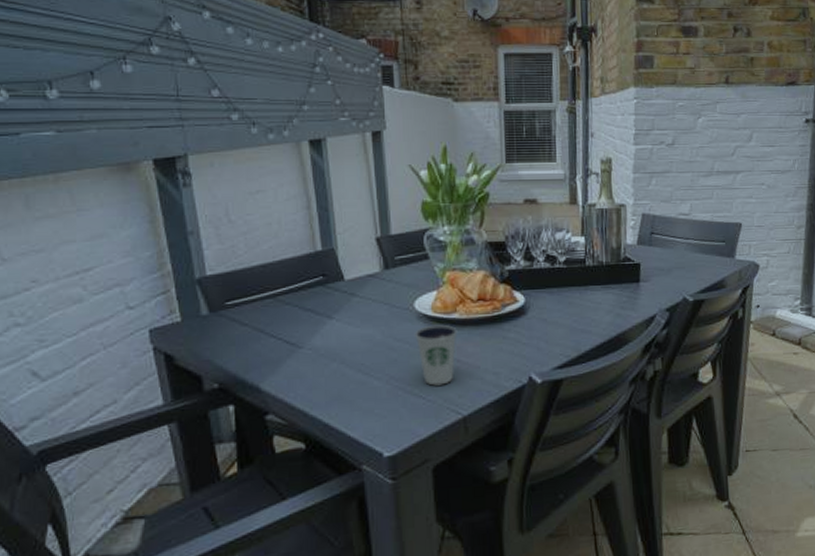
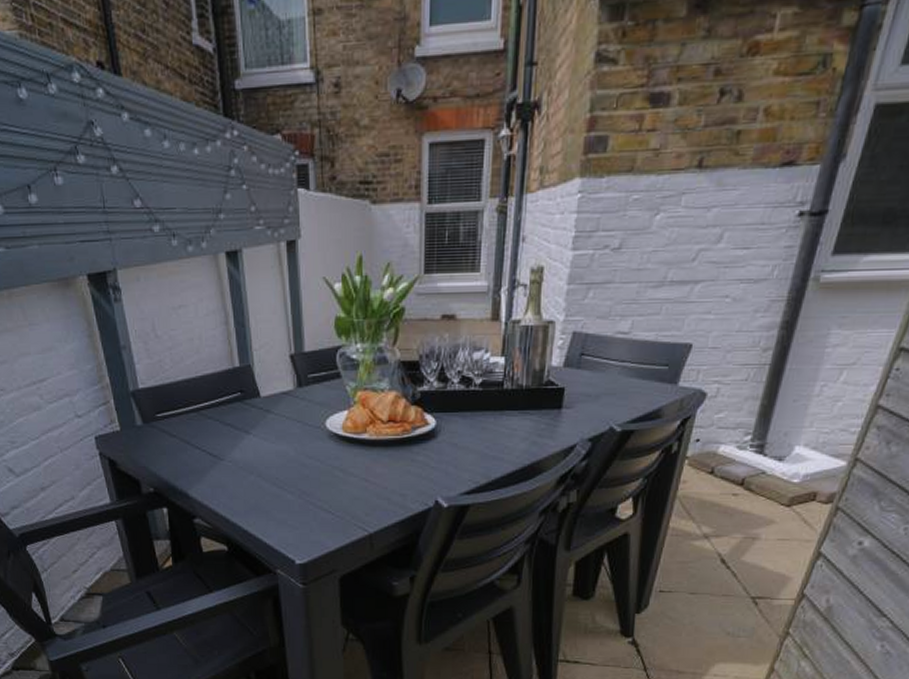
dixie cup: present [415,324,457,386] -> none [326,444,367,503]

